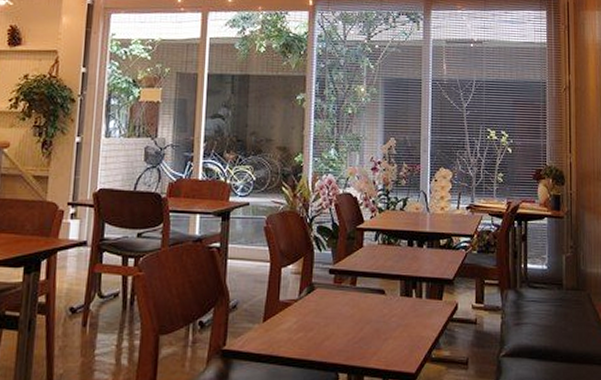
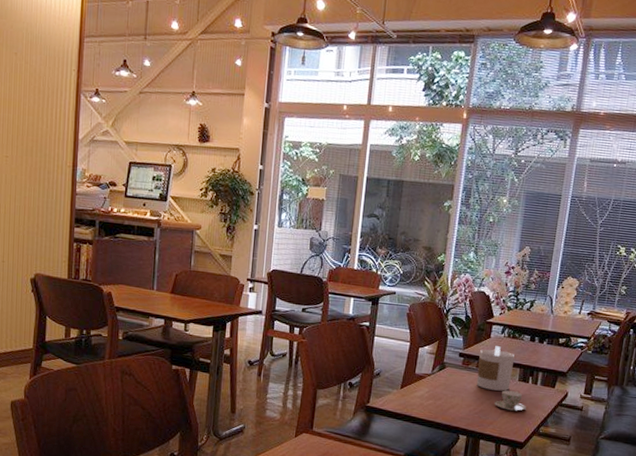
candle: none [352,256,392,311] -> present [476,346,515,391]
teacup: none [376,309,413,334] -> present [494,390,526,412]

